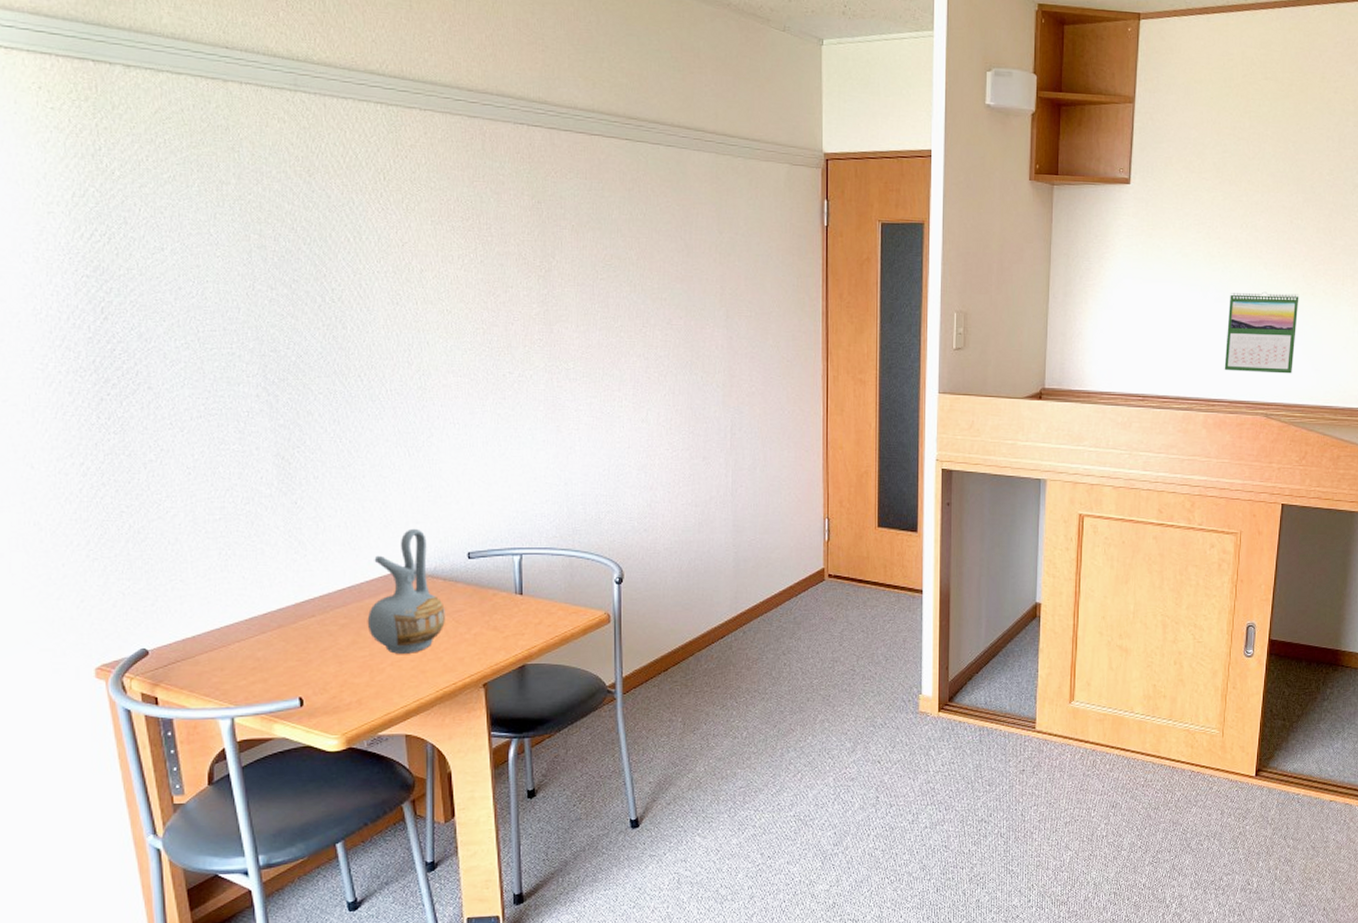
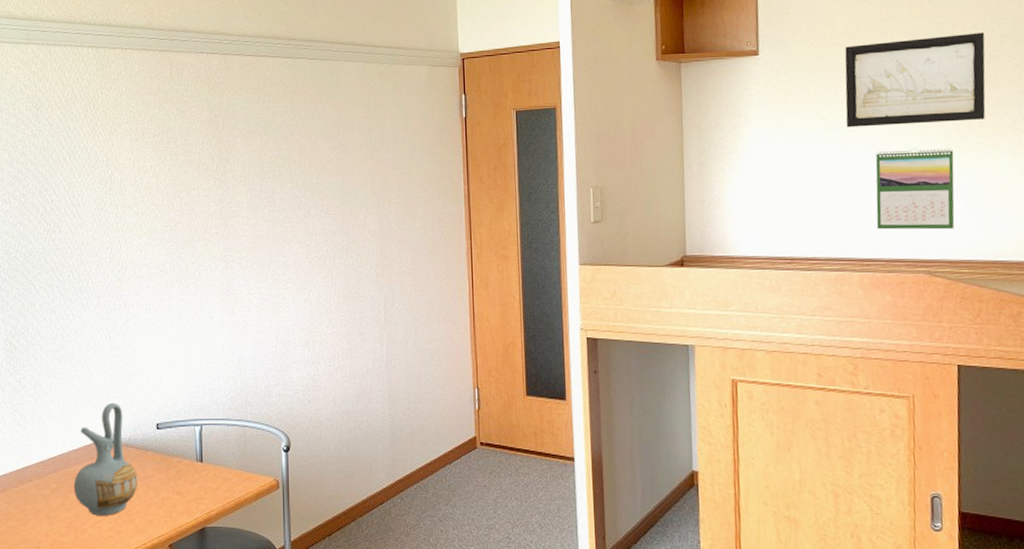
wall art: none [1205,179,1339,268] -> present [845,32,986,128]

